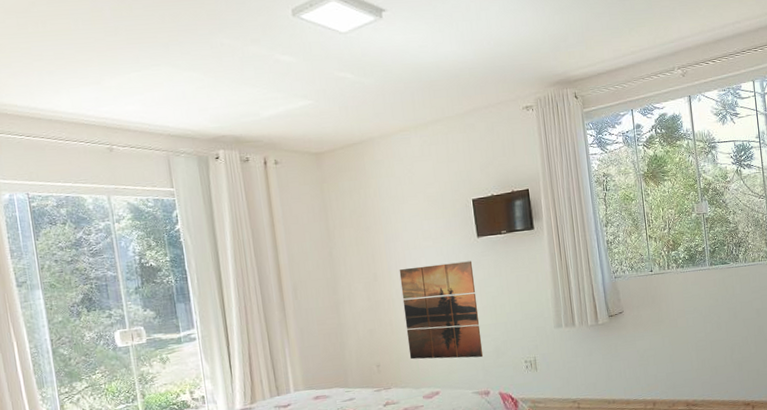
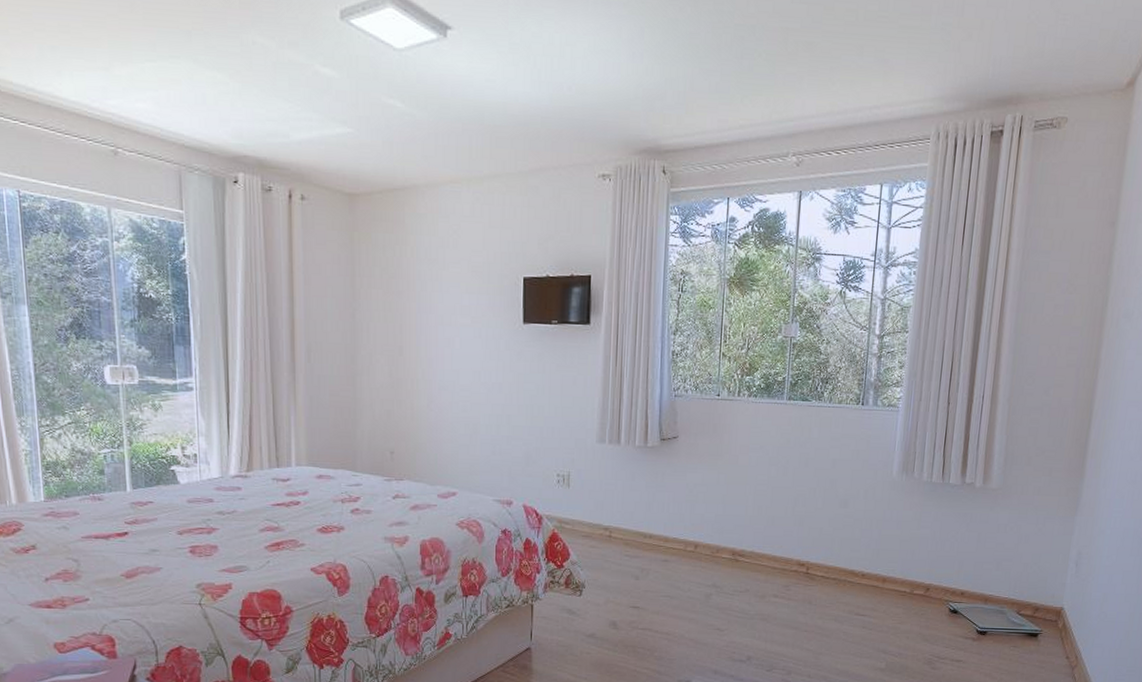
wall art: present [399,261,484,360] -> none [428,346,514,463]

